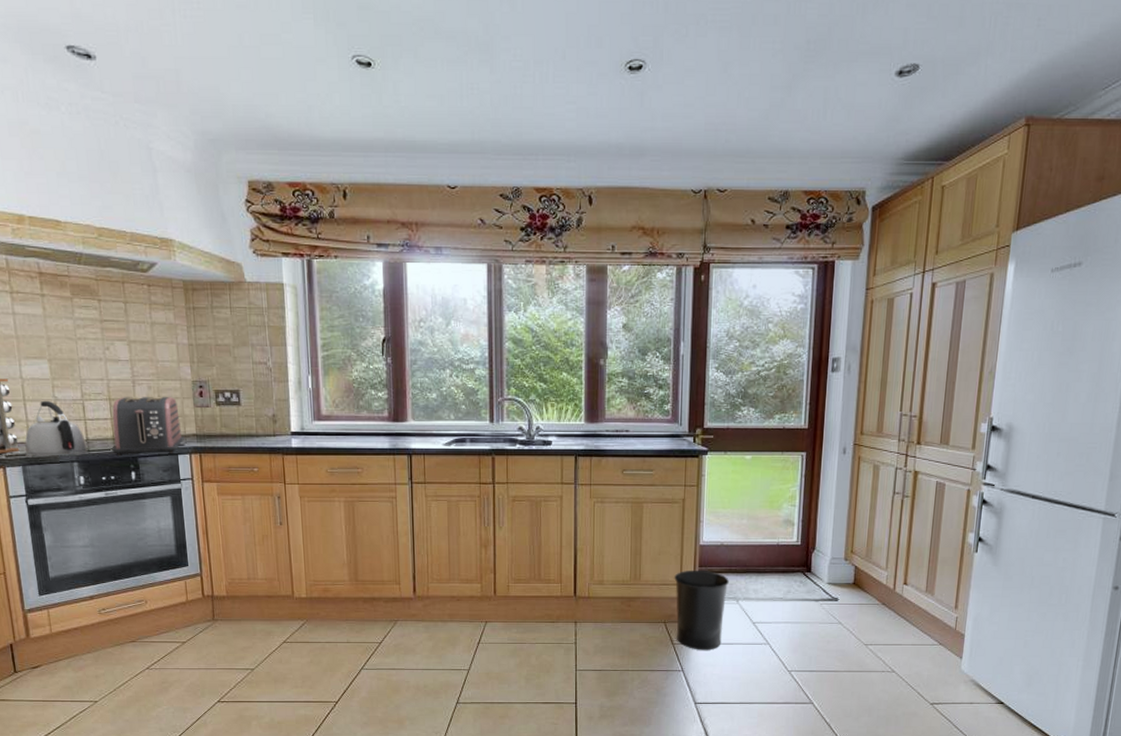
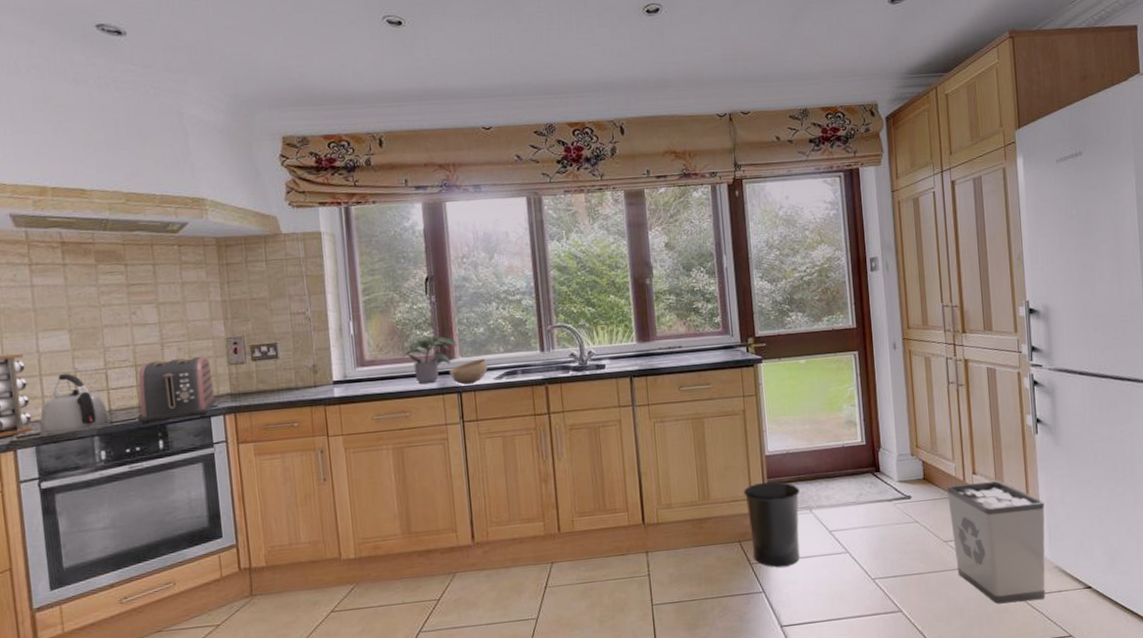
potted plant: none [357,397,410,442] -> present [402,336,457,384]
bowl: none [400,424,438,449] -> present [449,358,488,386]
recycling bin: none [872,593,972,708] -> present [947,481,1046,604]

